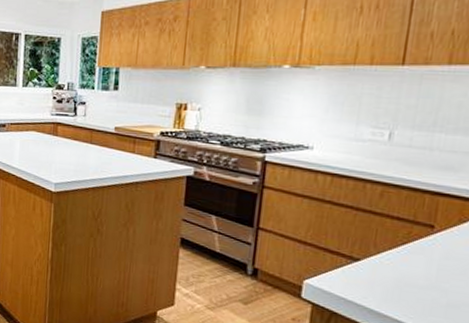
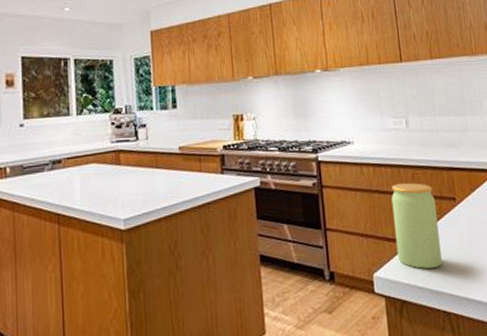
jar: none [337,198,405,291] -> present [391,183,442,269]

